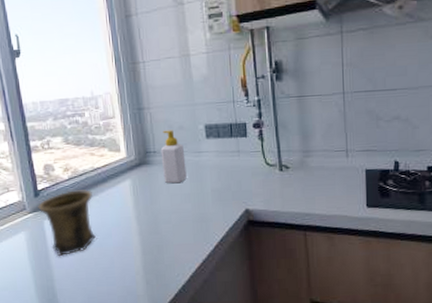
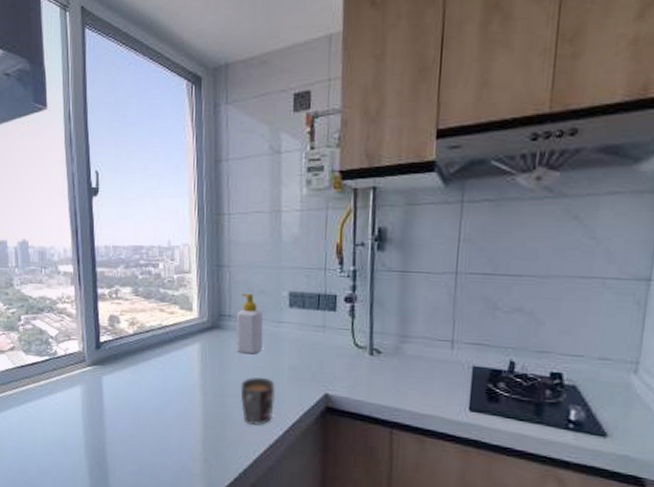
mug: present [38,190,96,256] -> none [98,347,157,417]
mug: none [171,202,203,245] -> present [240,377,275,425]

